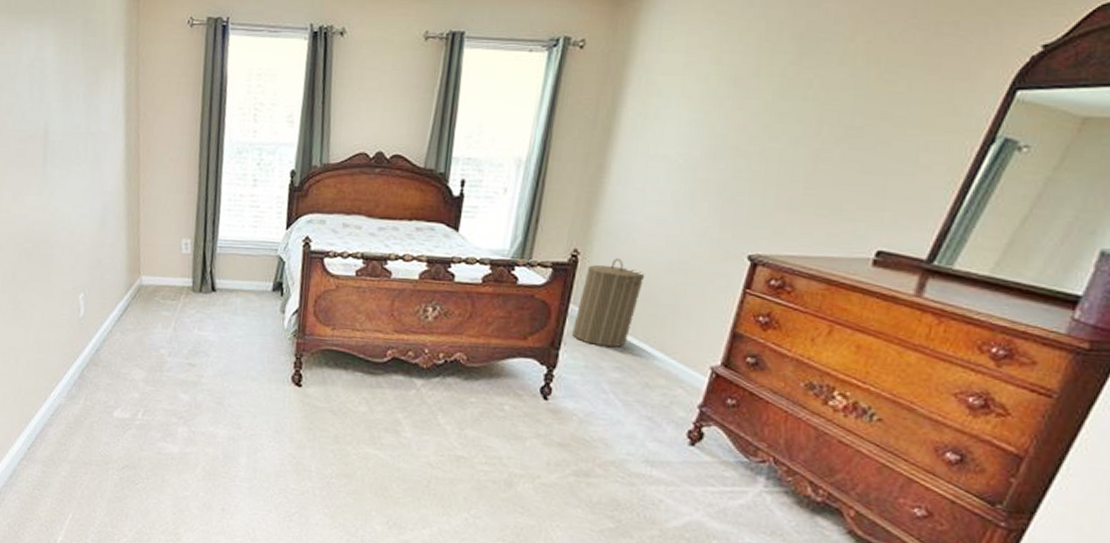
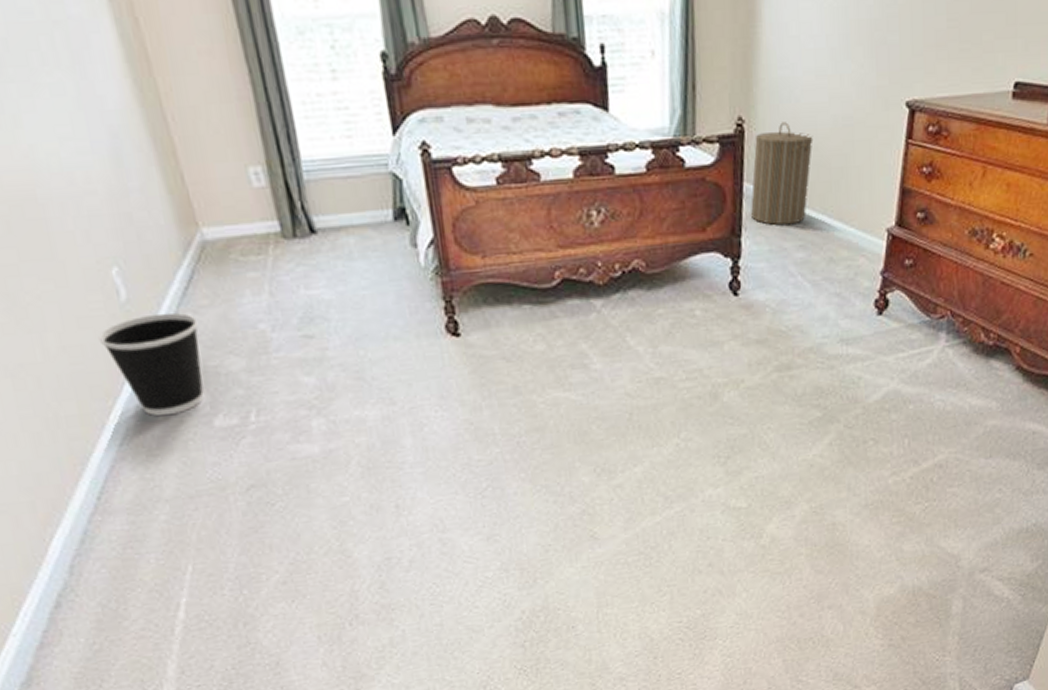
wastebasket: none [59,329,122,402] -> present [98,312,205,416]

